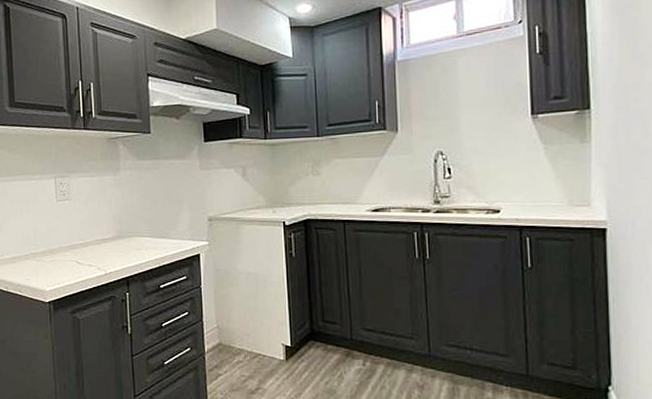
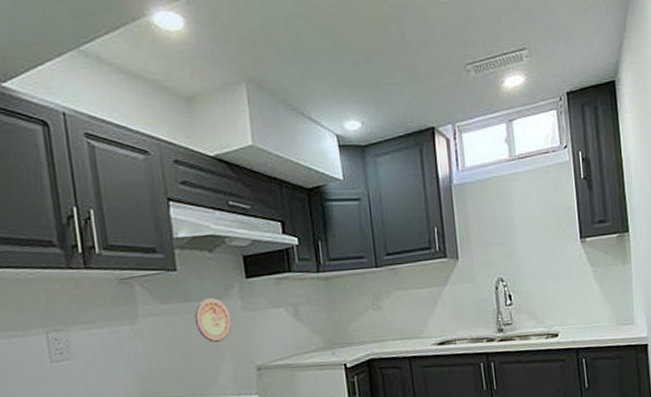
decorative plate: none [162,156,190,194] -> present [195,297,232,342]

